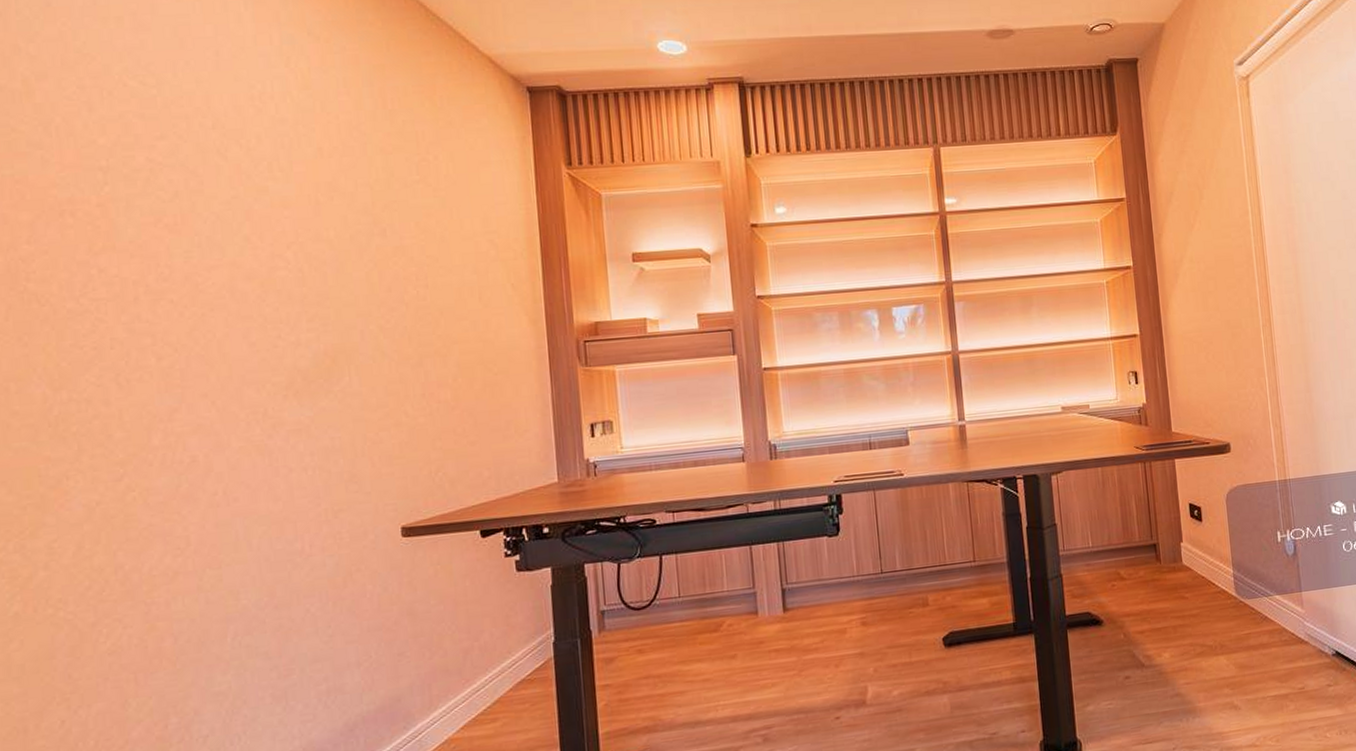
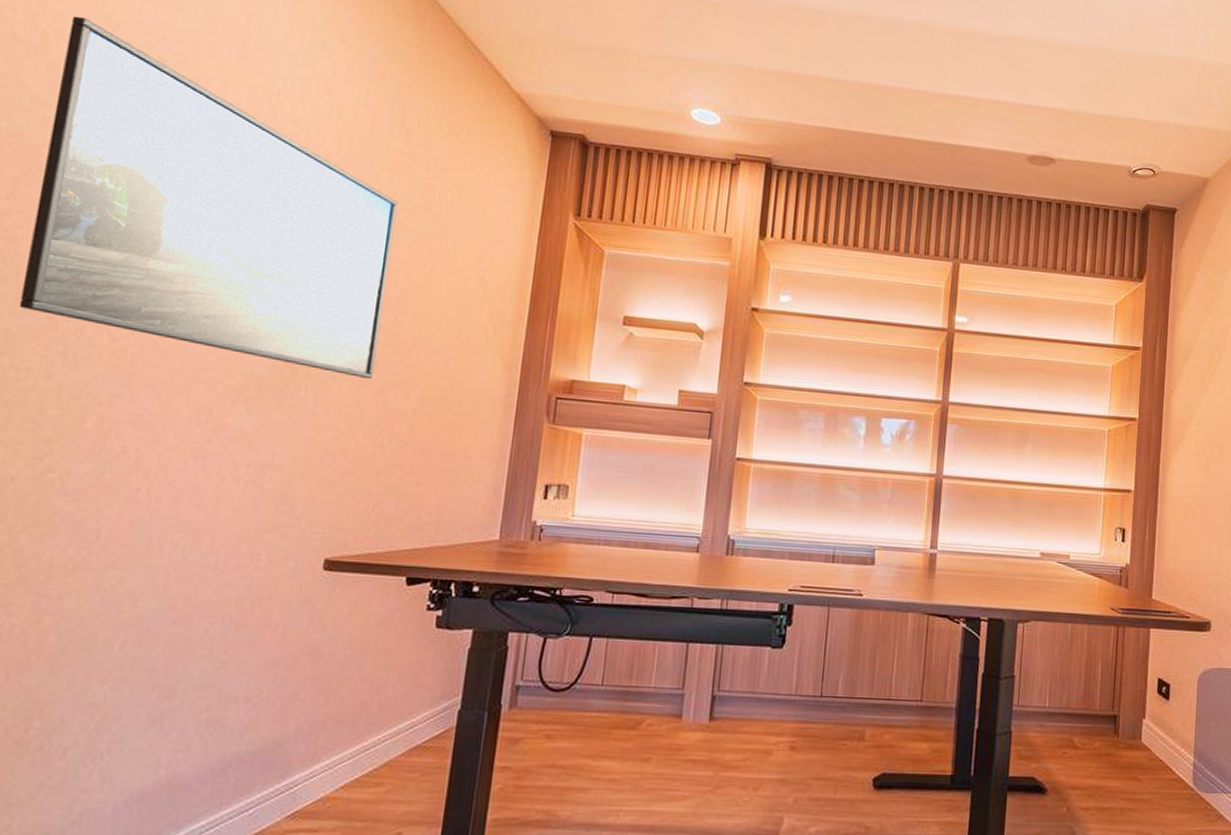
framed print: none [46,54,409,355] -> present [19,16,398,379]

